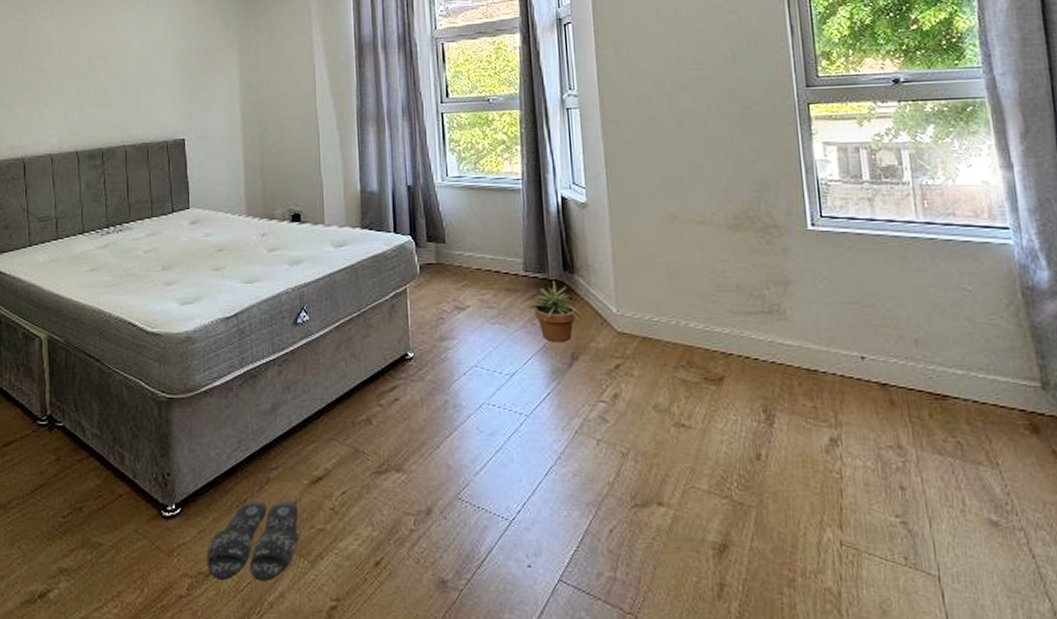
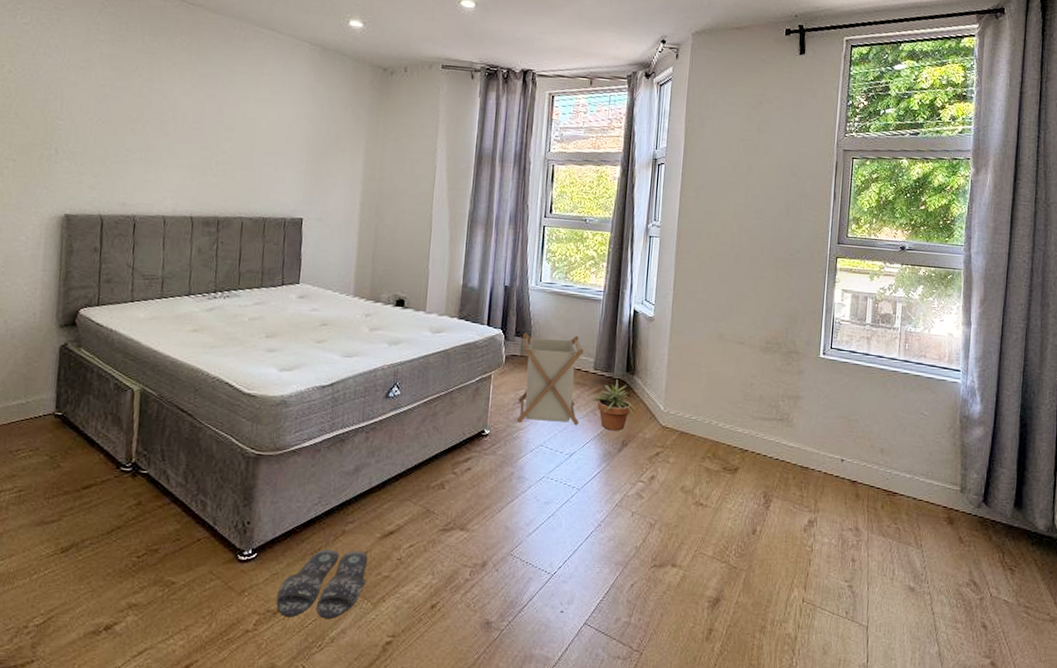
laundry basket: none [435,233,516,341] -> present [516,332,584,426]

